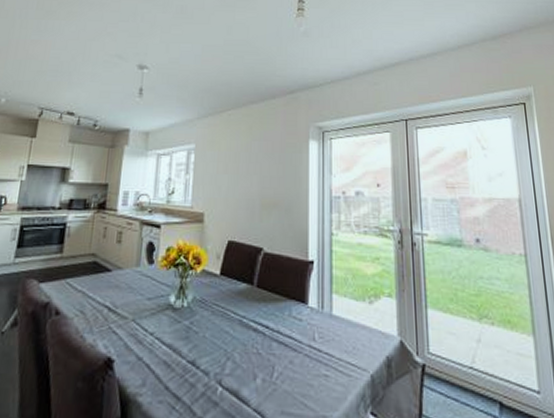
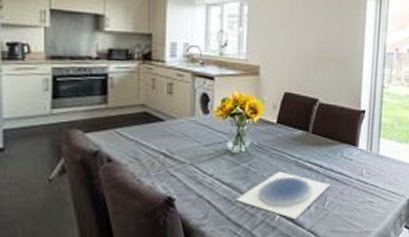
plate: none [176,331,279,394] -> present [236,171,331,220]

